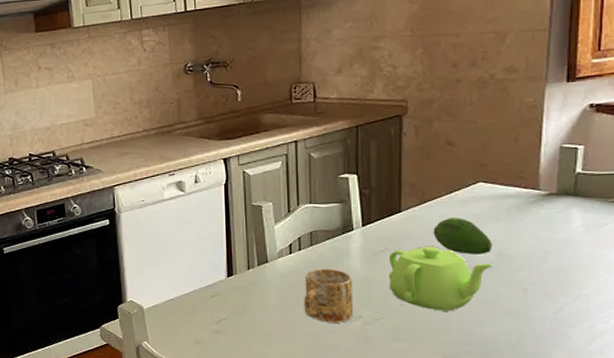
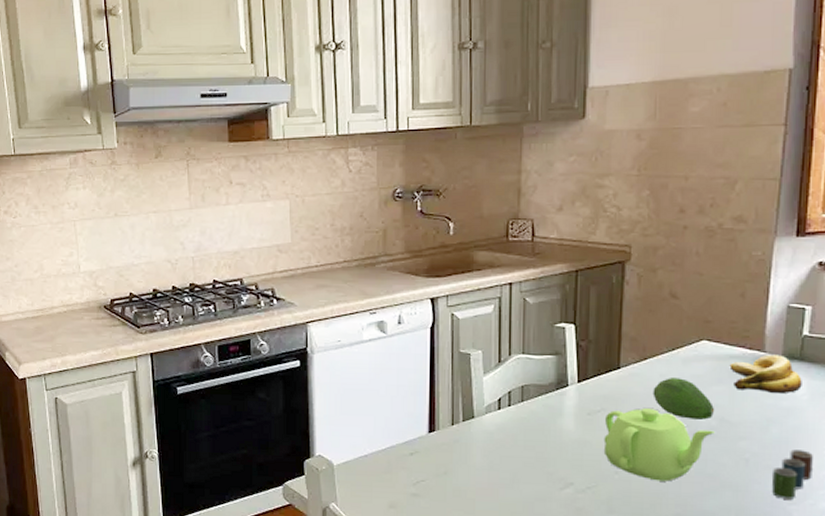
mug: present [304,269,354,323] -> none [511,428,565,490]
banana: none [505,192,577,228] -> present [729,354,802,395]
cup: none [551,278,591,323] -> present [772,449,814,500]

